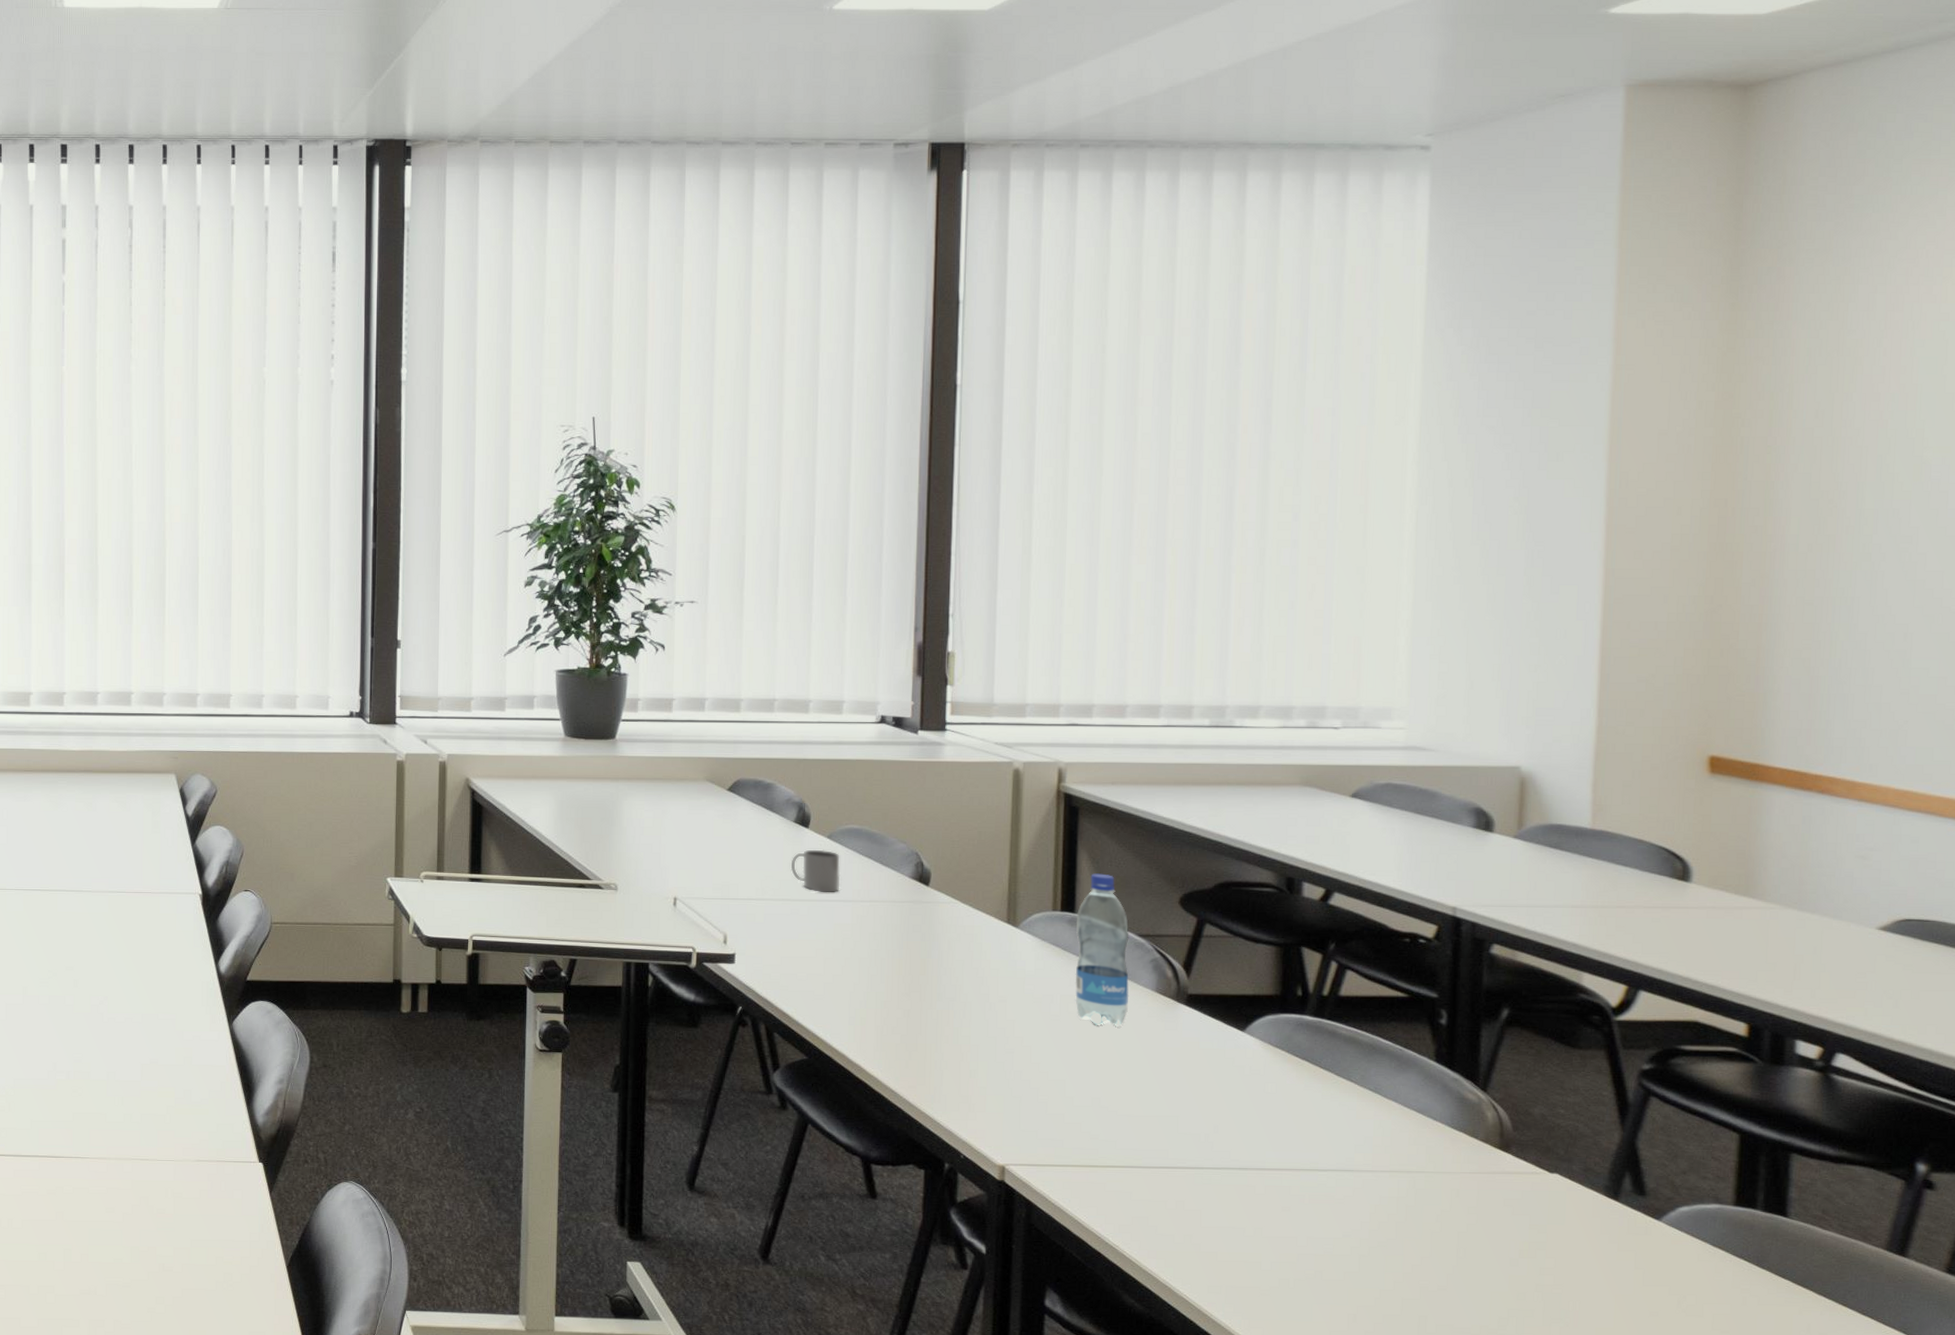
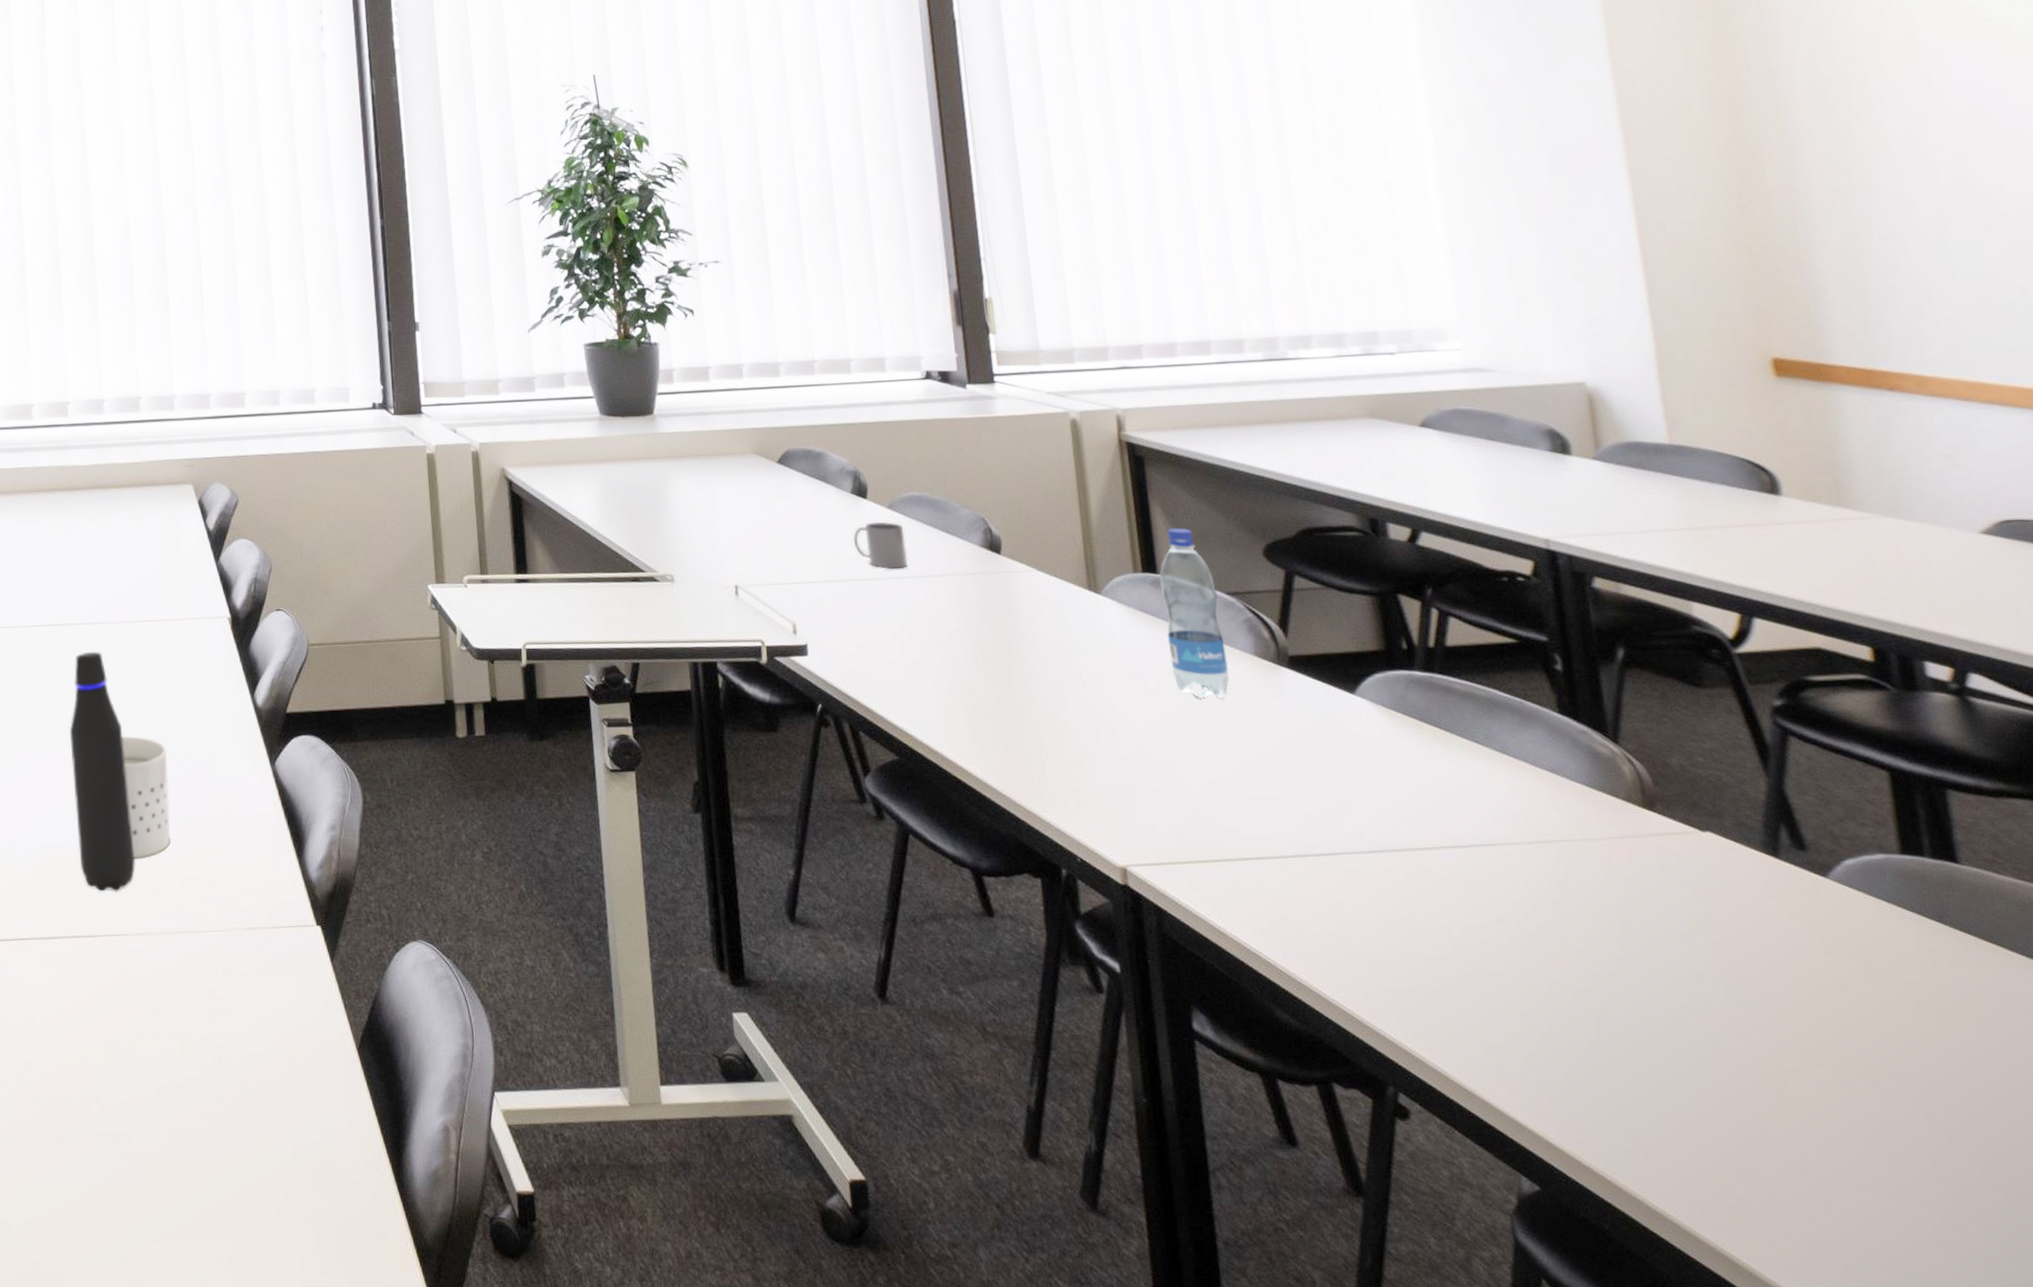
water bottle: none [47,915,100,1121] -> present [69,651,136,891]
mug: none [95,990,135,1096] -> present [122,735,171,860]

